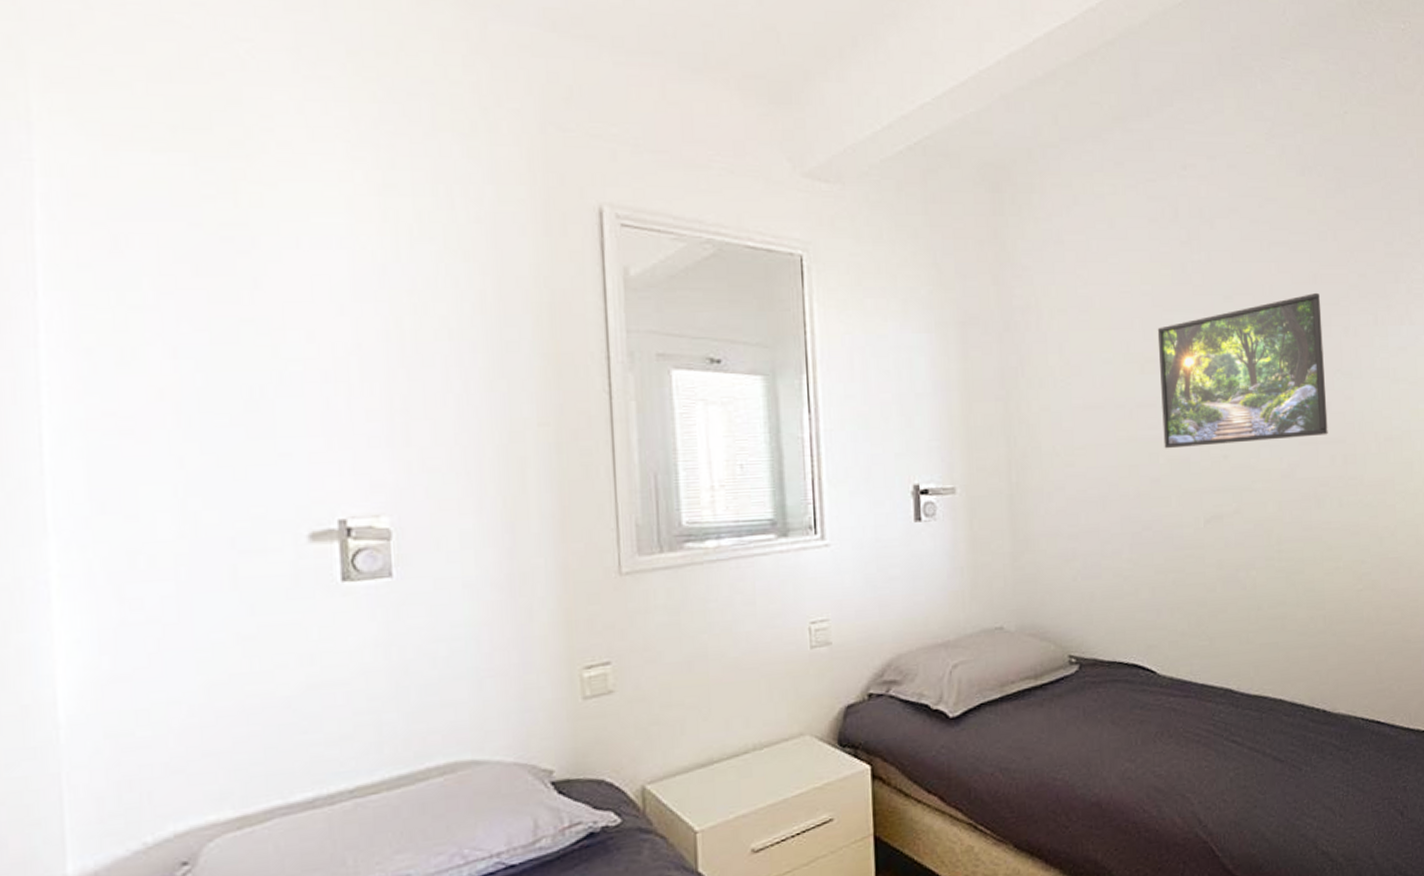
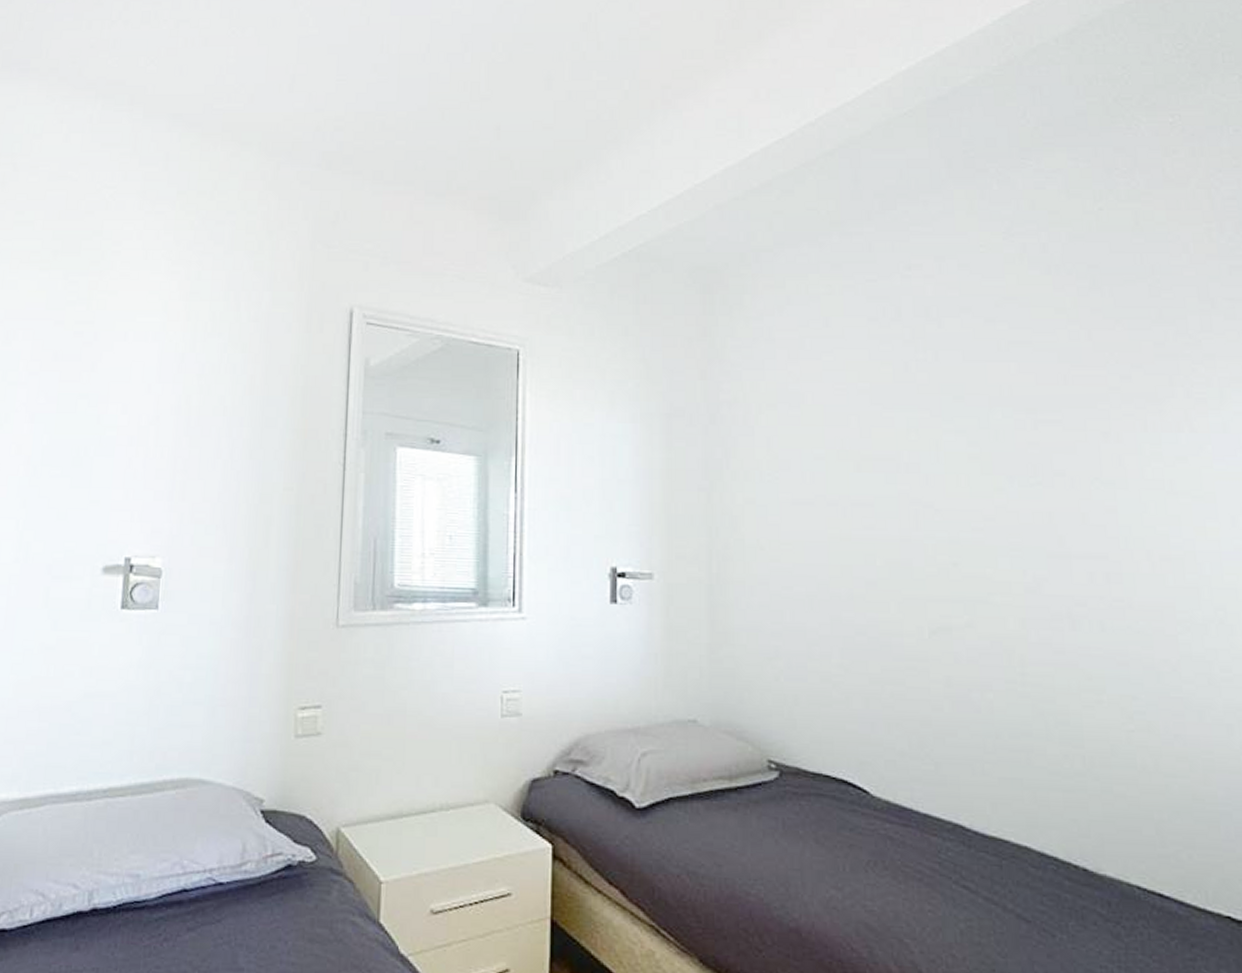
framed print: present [1157,292,1328,449] -> none [876,394,1085,551]

